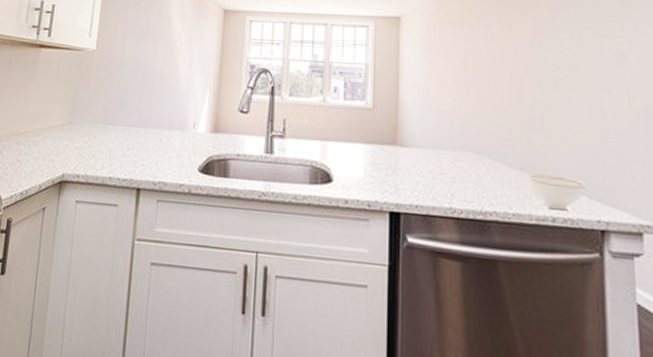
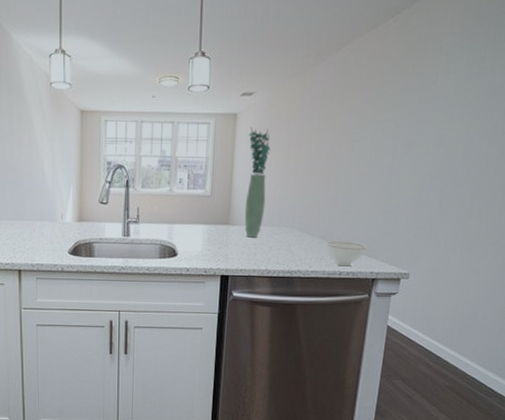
vase: none [415,32,443,164] -> present [244,127,271,238]

